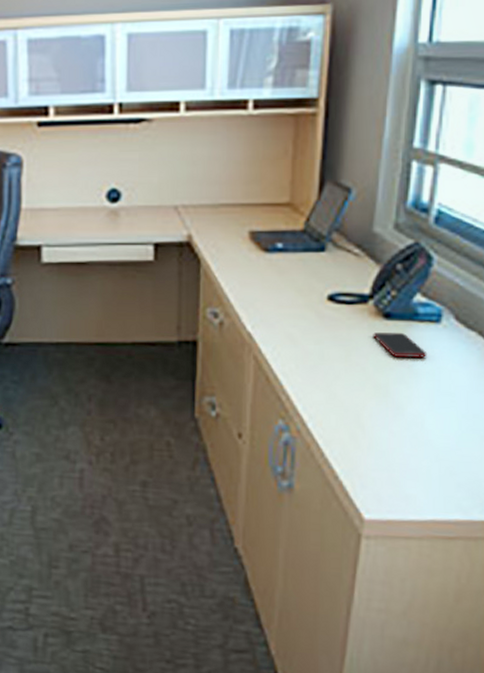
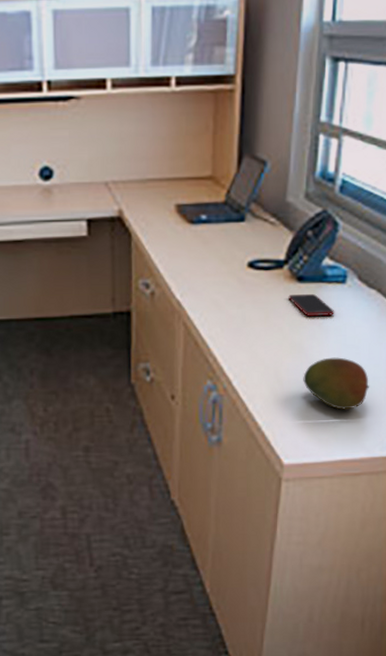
fruit: none [388,404,468,464] -> present [303,357,370,410]

